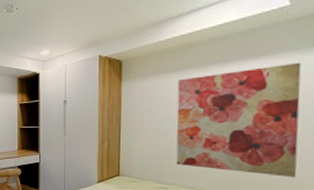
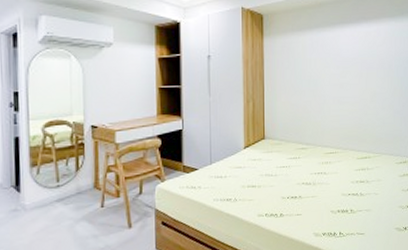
wall art: present [176,62,302,178] -> none [311,28,398,131]

